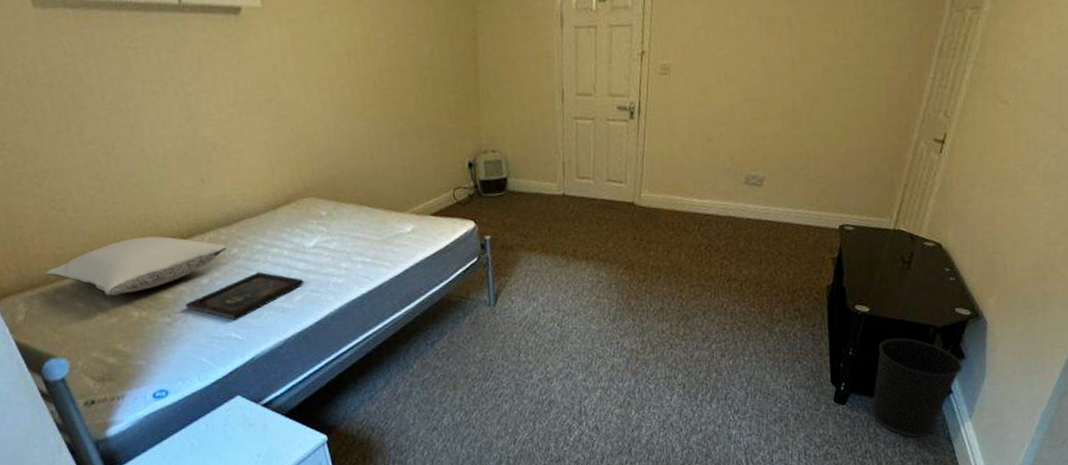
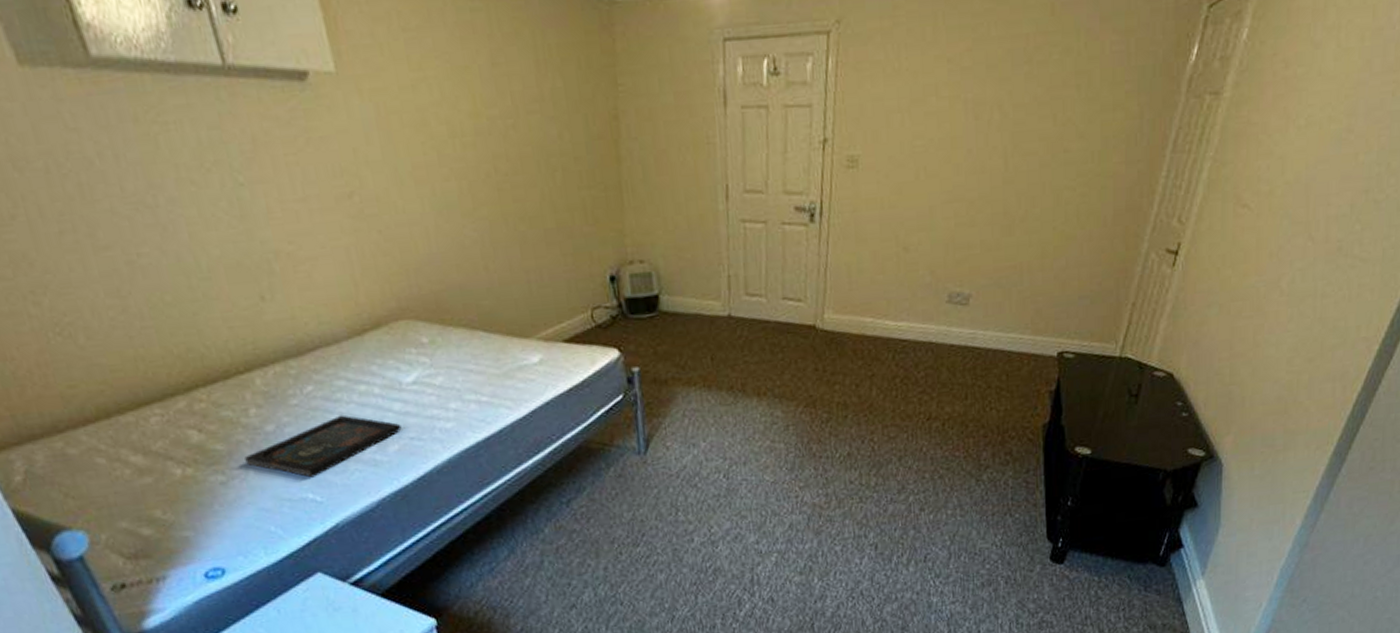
pillow: present [46,236,227,296] -> none [51,370,299,449]
wastebasket: present [871,337,963,438] -> none [1092,484,1196,600]

